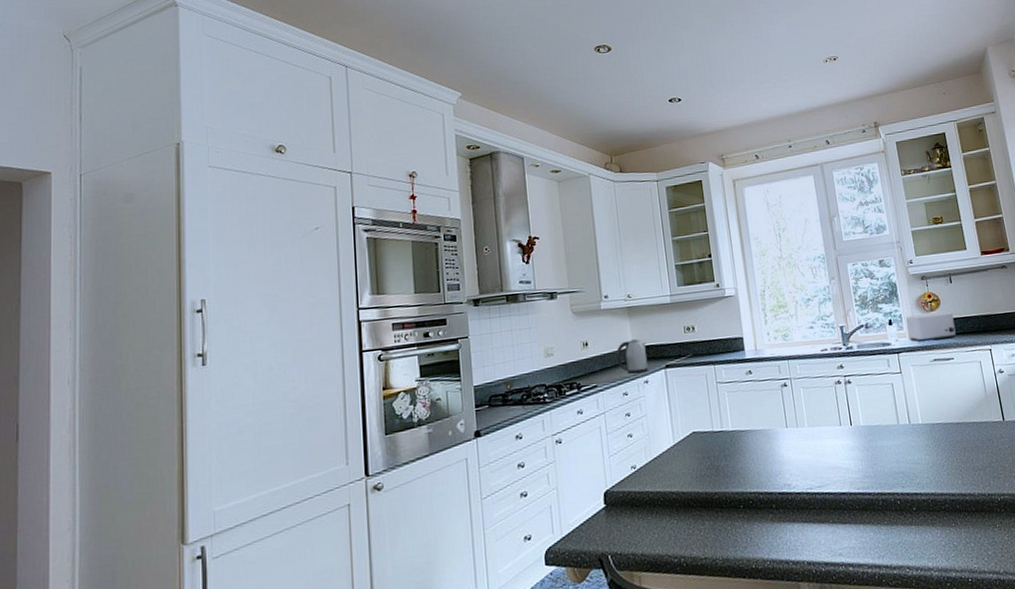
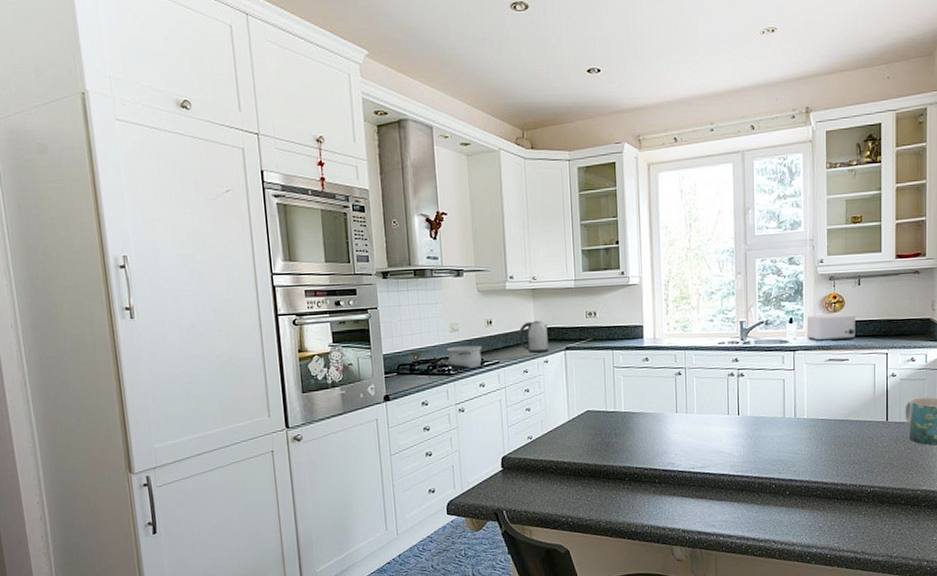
cooking pot: none [541,370,579,398] -> present [446,346,482,371]

